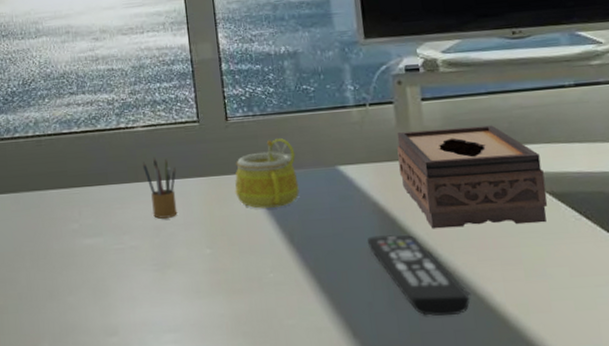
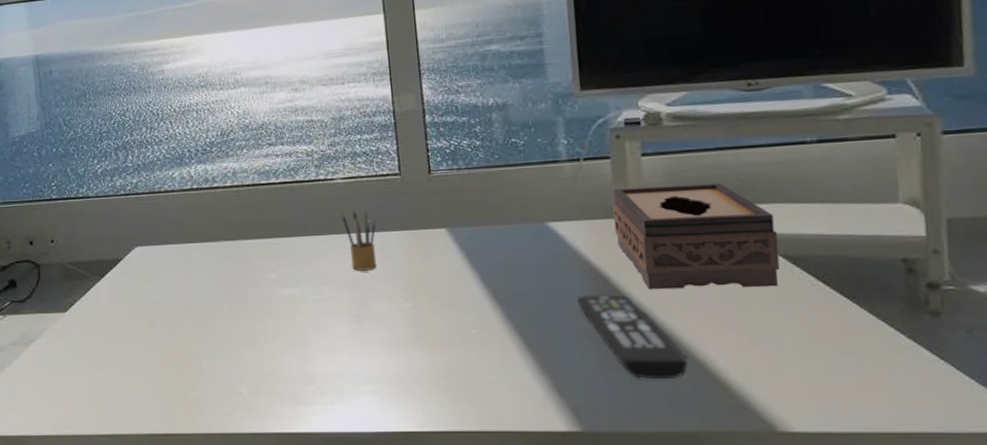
mug: present [235,138,300,209] -> none [437,193,506,264]

